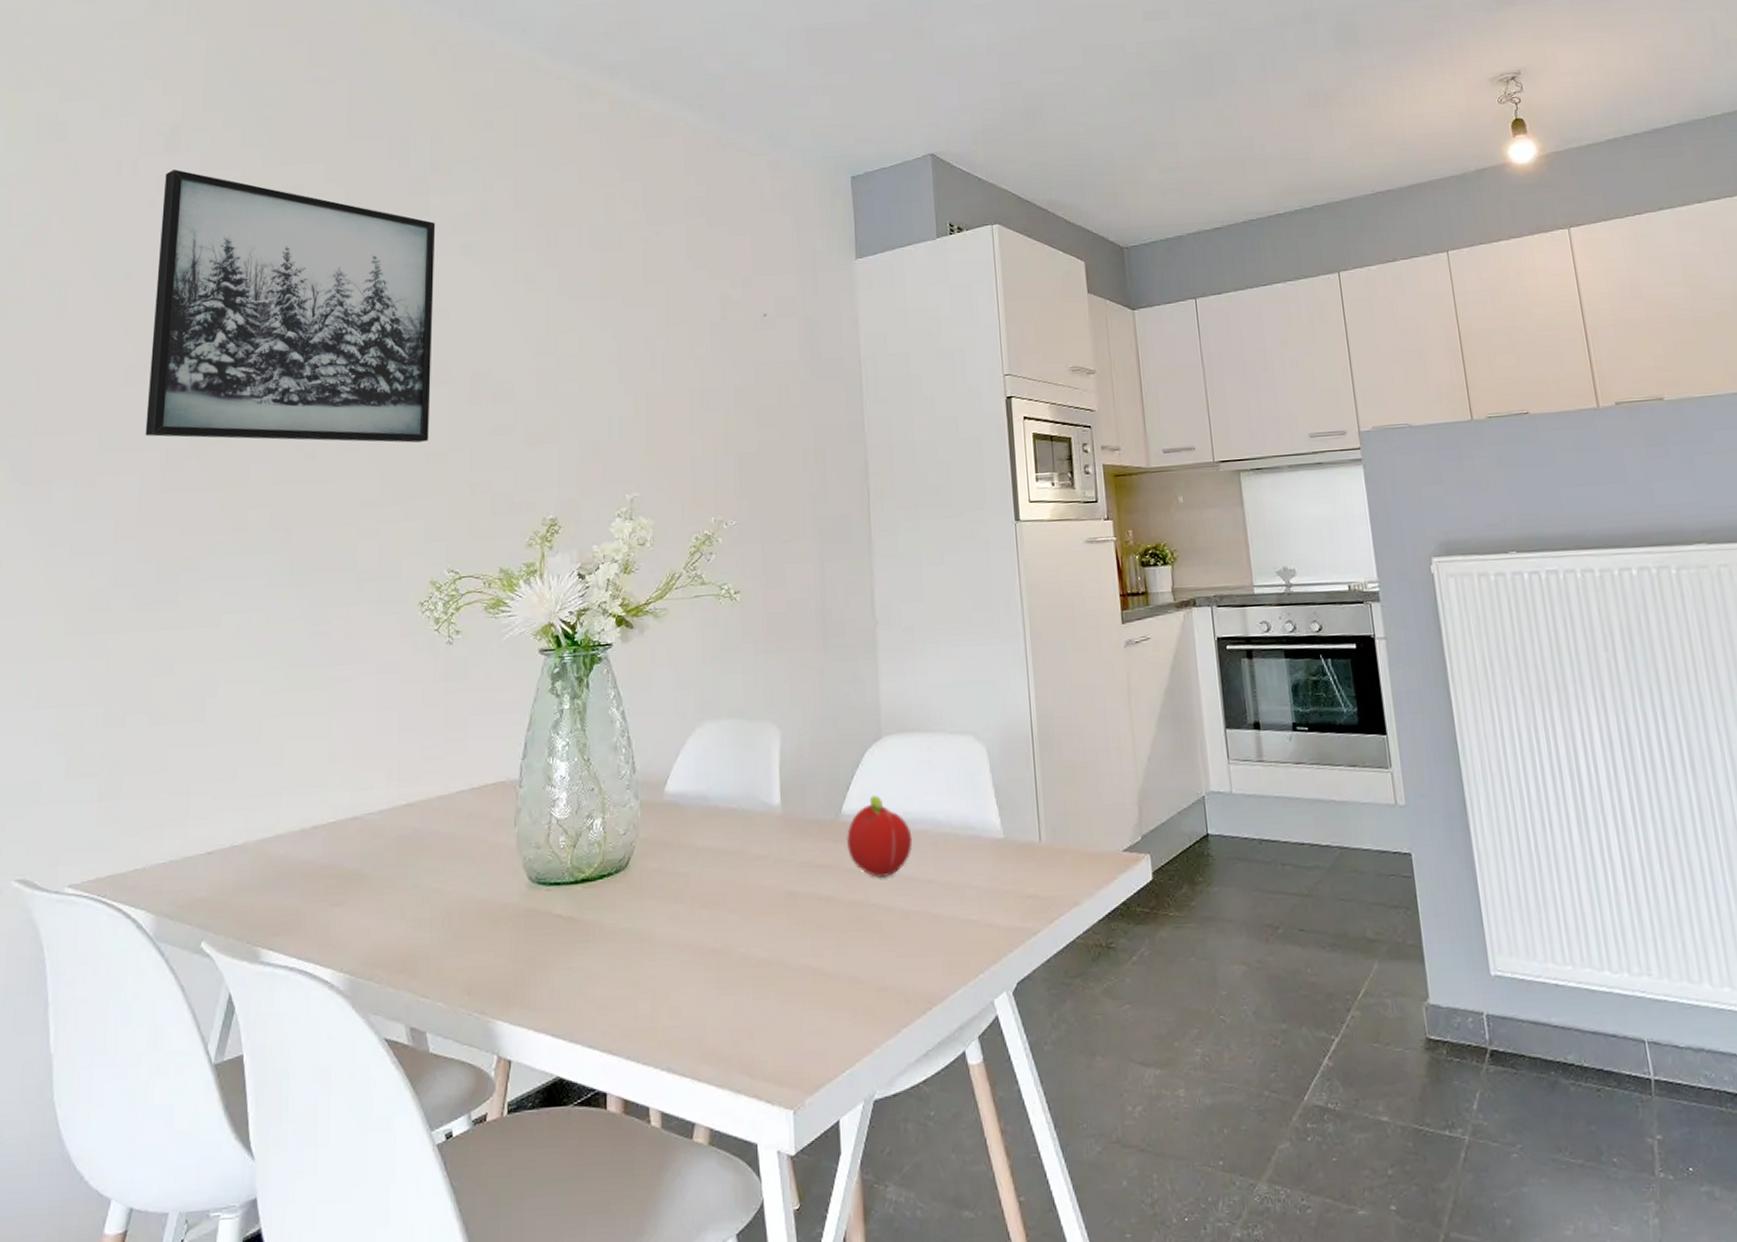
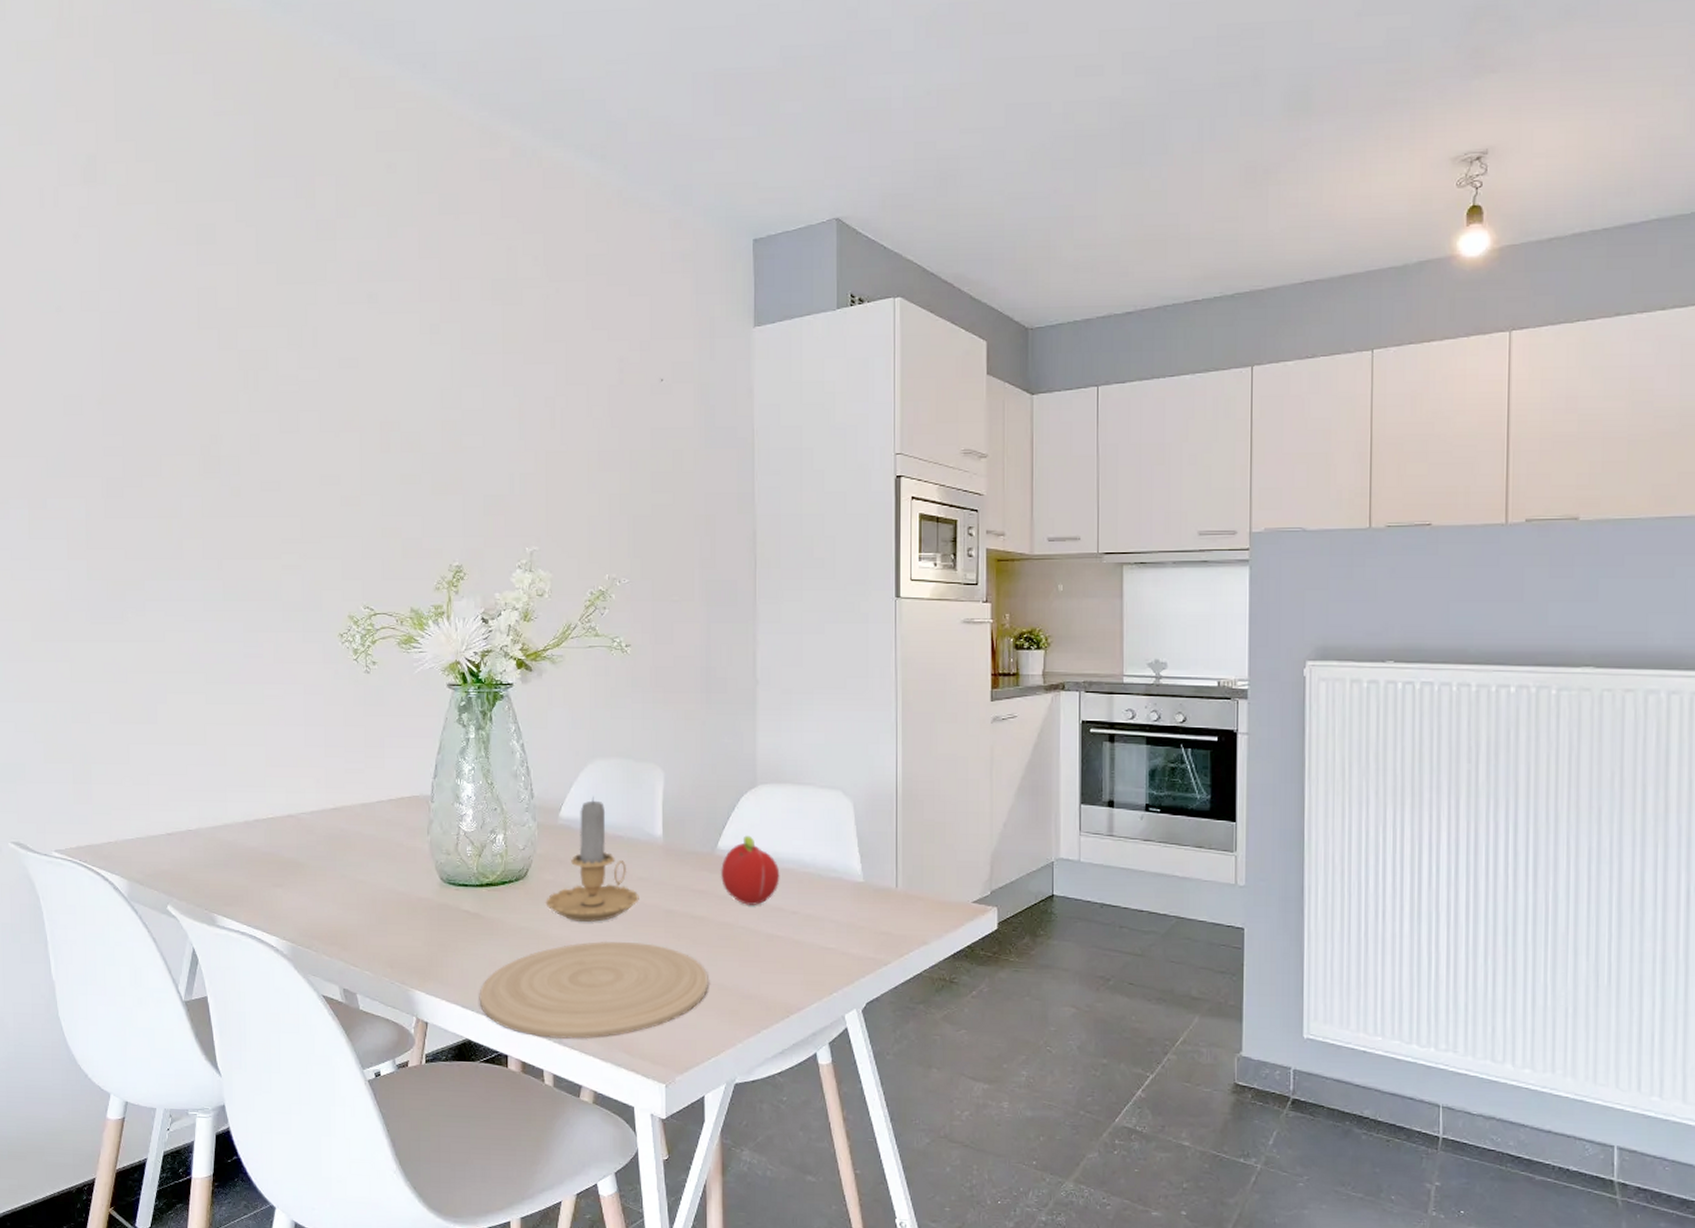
wall art: present [145,169,436,443] -> none [85,202,344,486]
plate: none [572,935,840,1066] -> present [479,941,710,1040]
candle: none [650,765,757,916] -> present [546,796,639,922]

